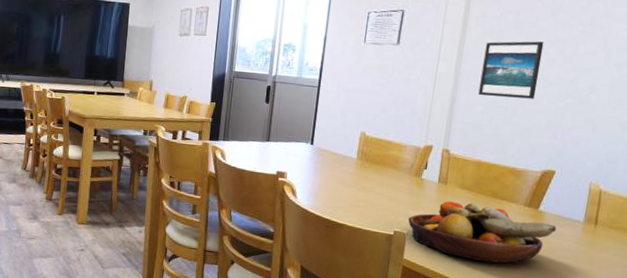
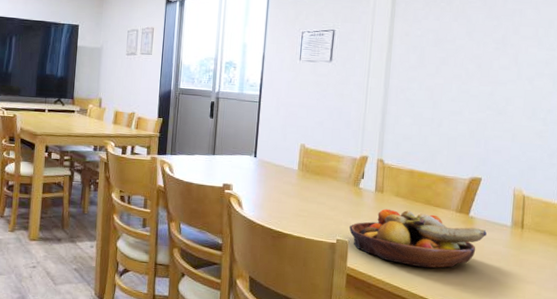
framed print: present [478,41,544,99] -> none [407,57,463,111]

